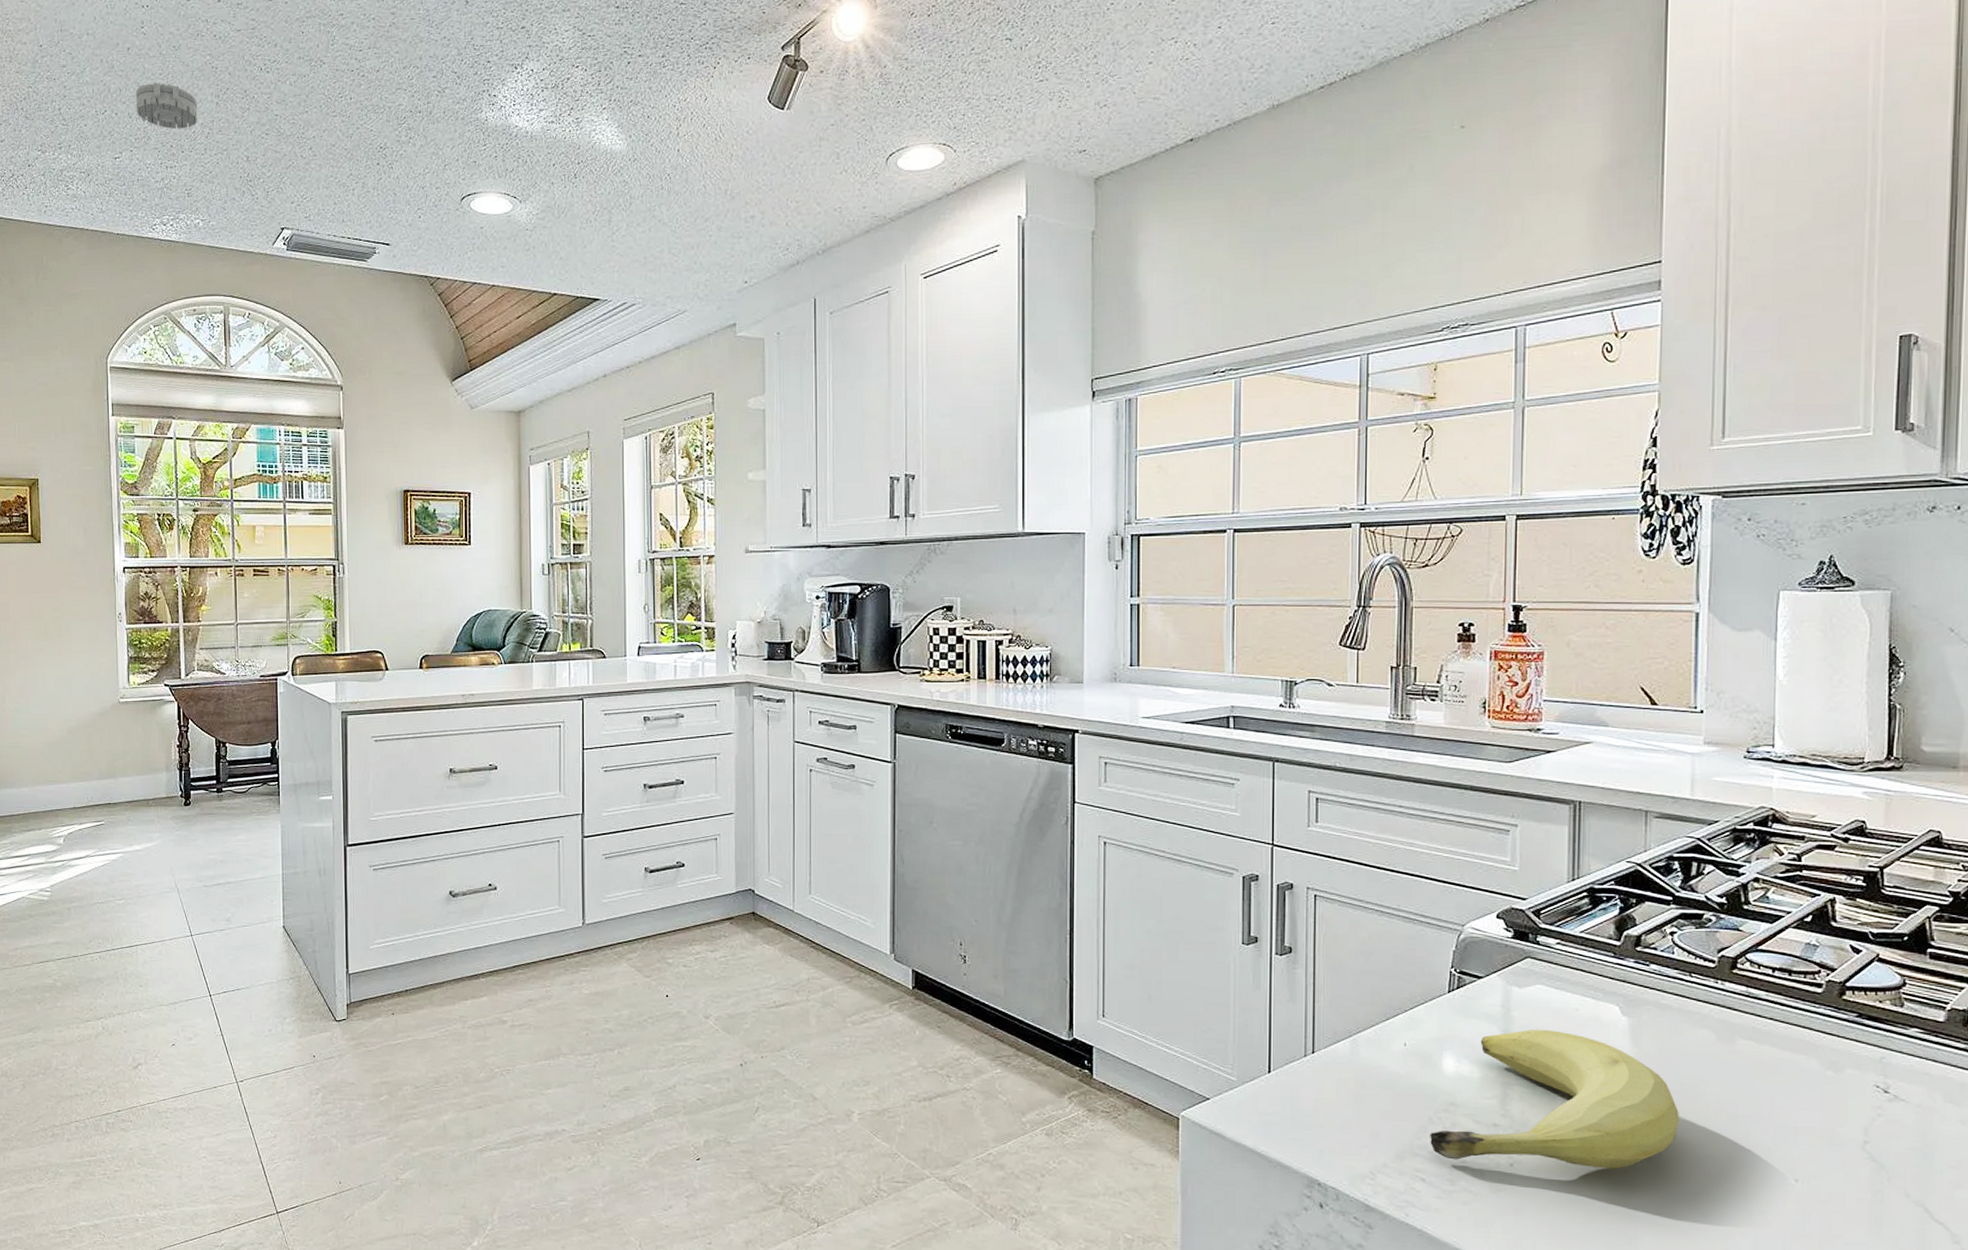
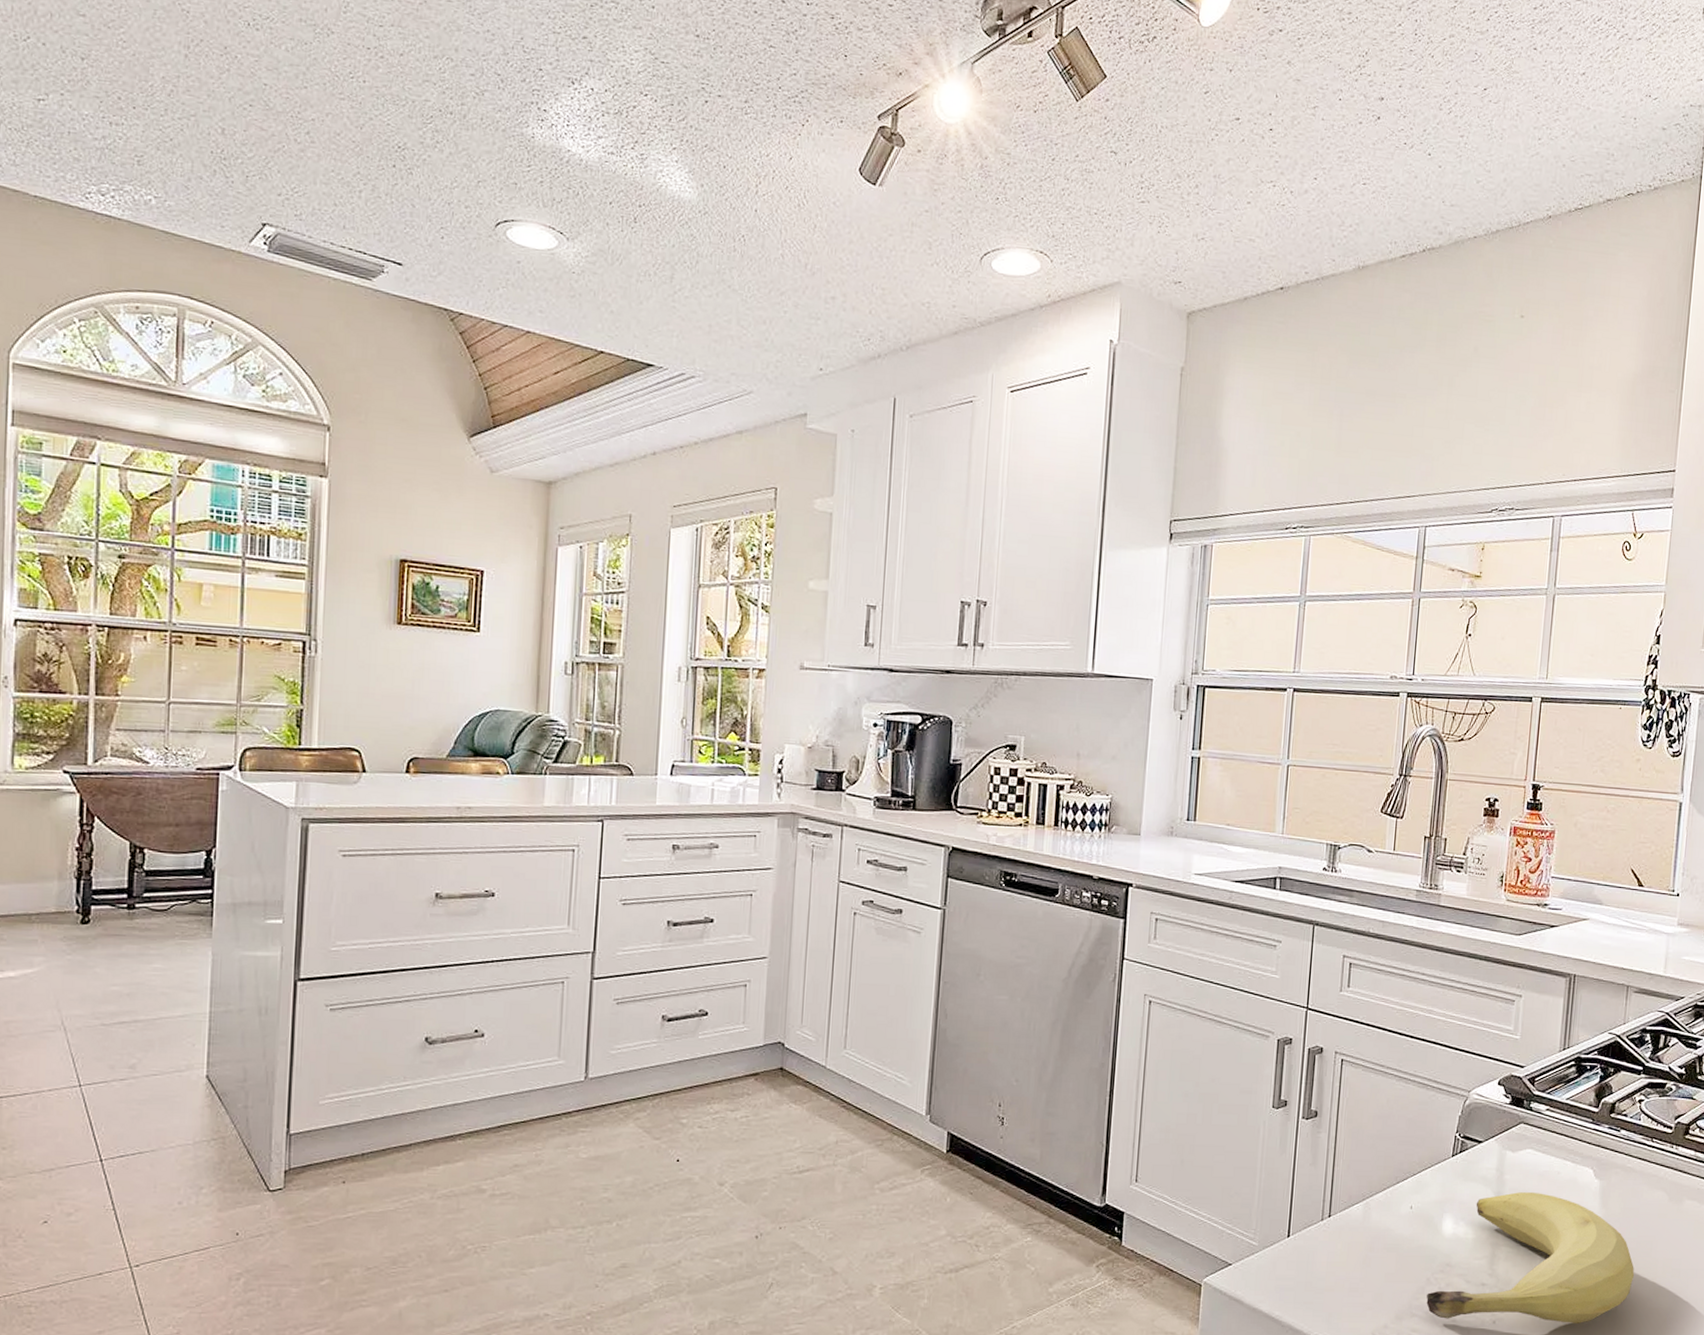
smoke detector: present [135,82,198,130] -> none [72,13,159,80]

